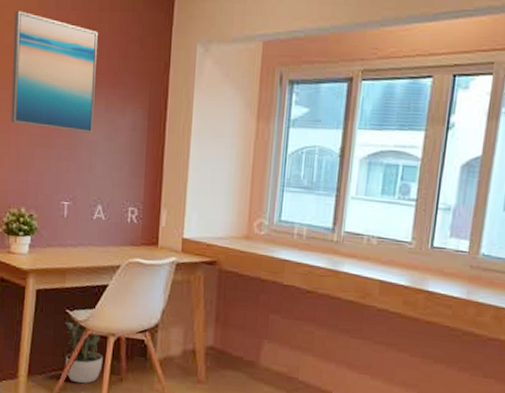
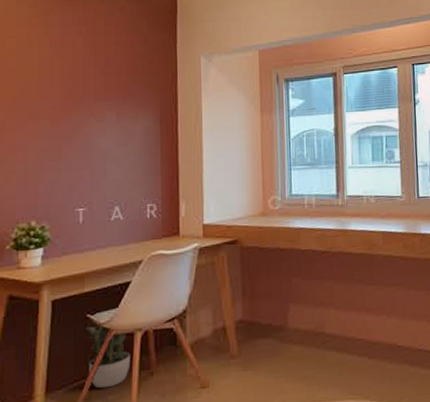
wall art: present [10,10,99,133] -> none [16,39,106,142]

